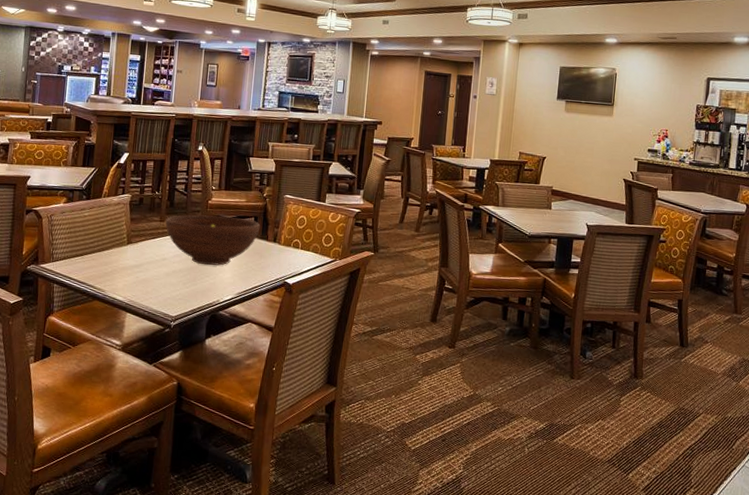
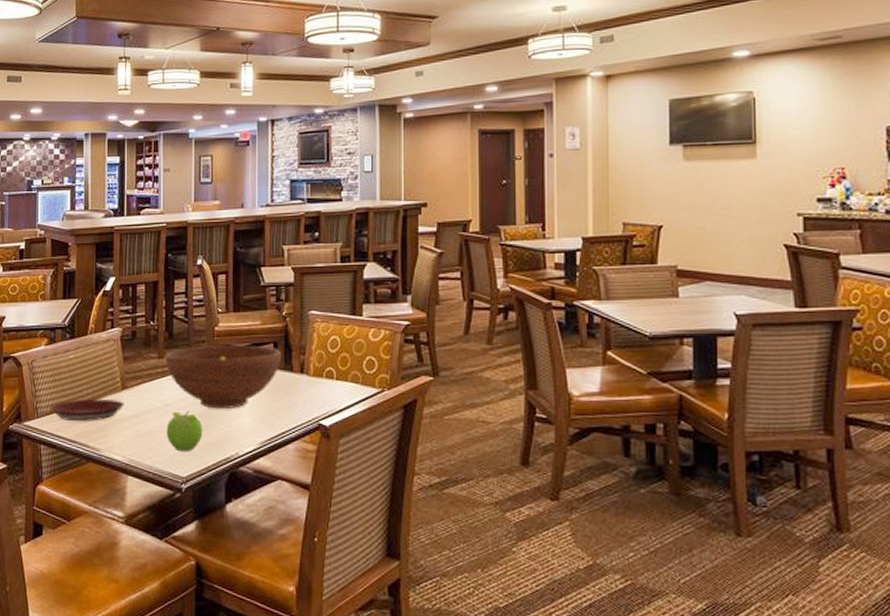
plate: none [64,249,129,268] -> present [49,398,124,422]
fruit: none [161,264,192,297] -> present [166,411,203,452]

